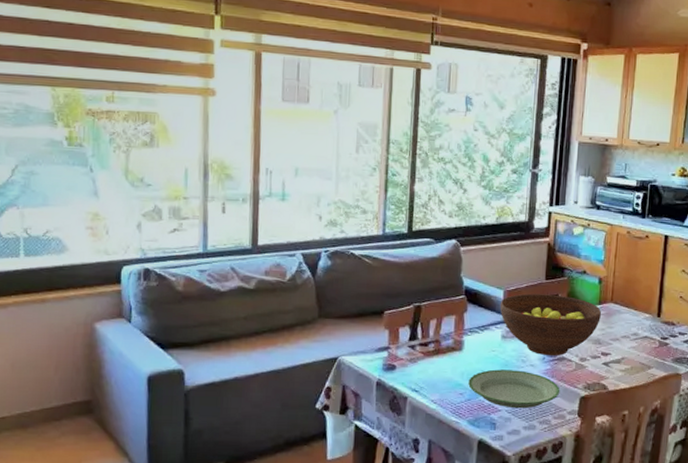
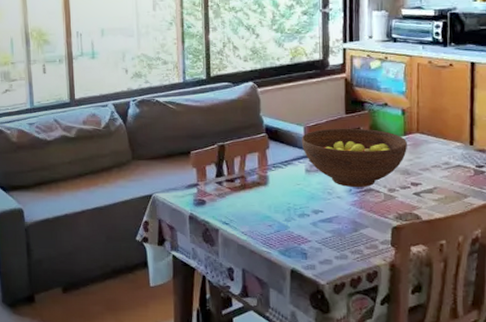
plate: present [468,369,560,409] -> none [276,202,371,239]

